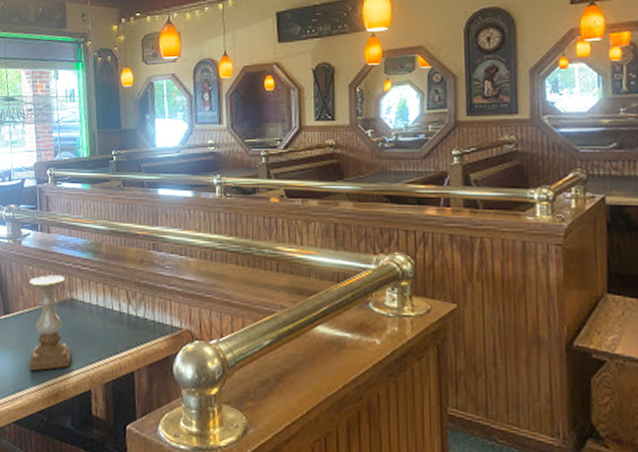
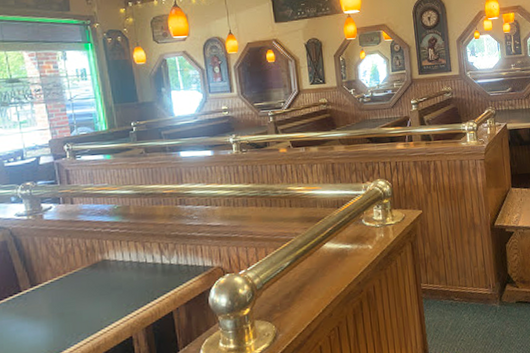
candle holder: present [28,275,71,372] -> none [55,241,109,333]

